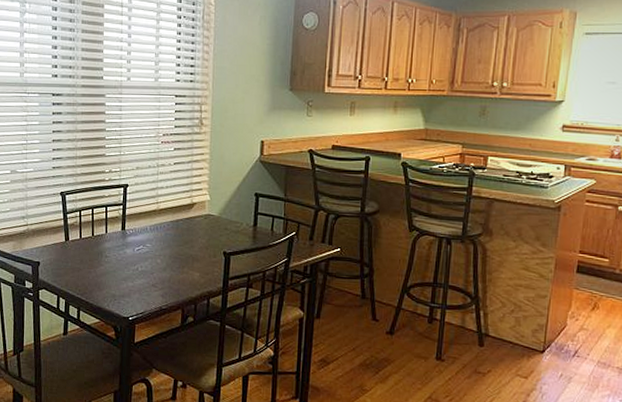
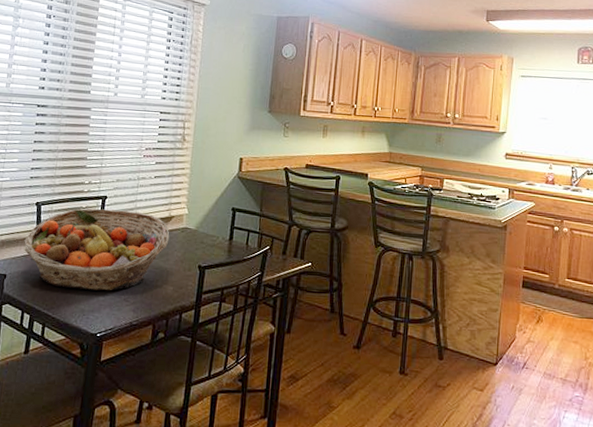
fruit basket: none [53,196,193,277] -> present [24,208,170,291]

